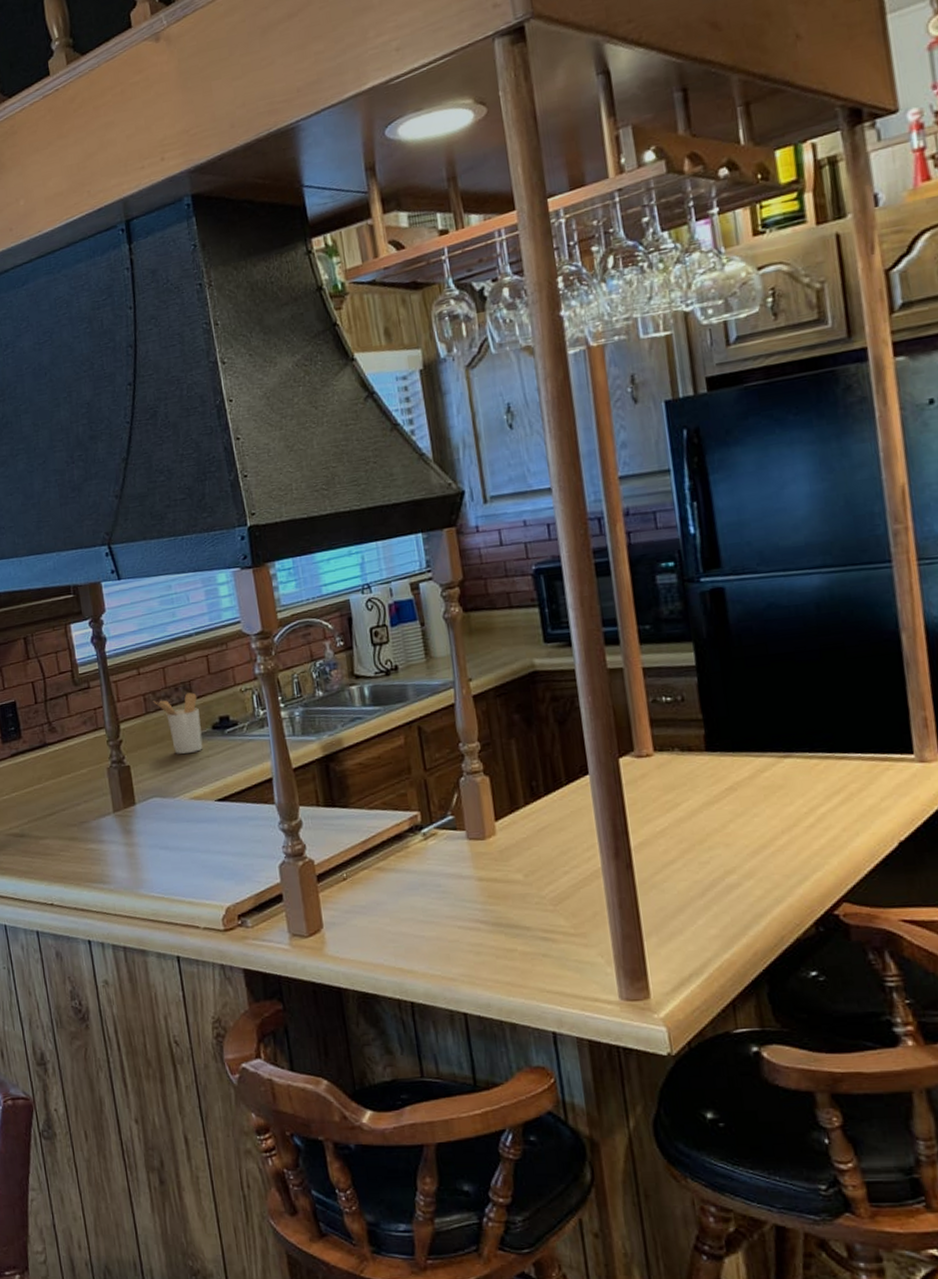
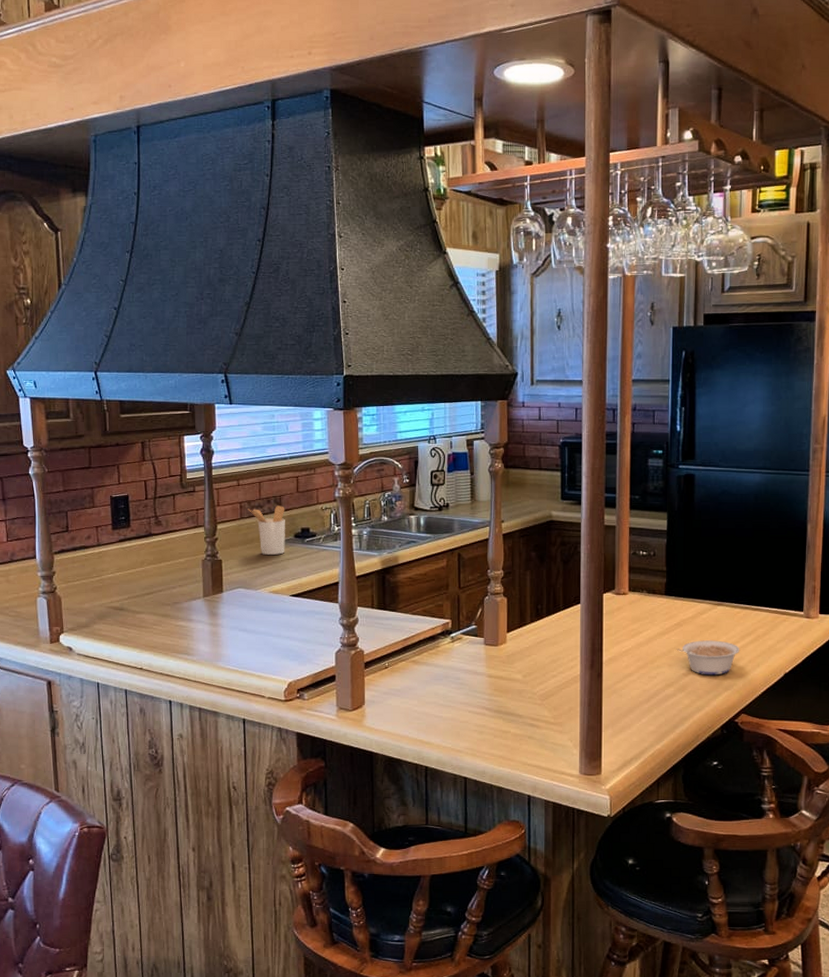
legume: none [733,805,827,854] -> present [676,640,740,675]

